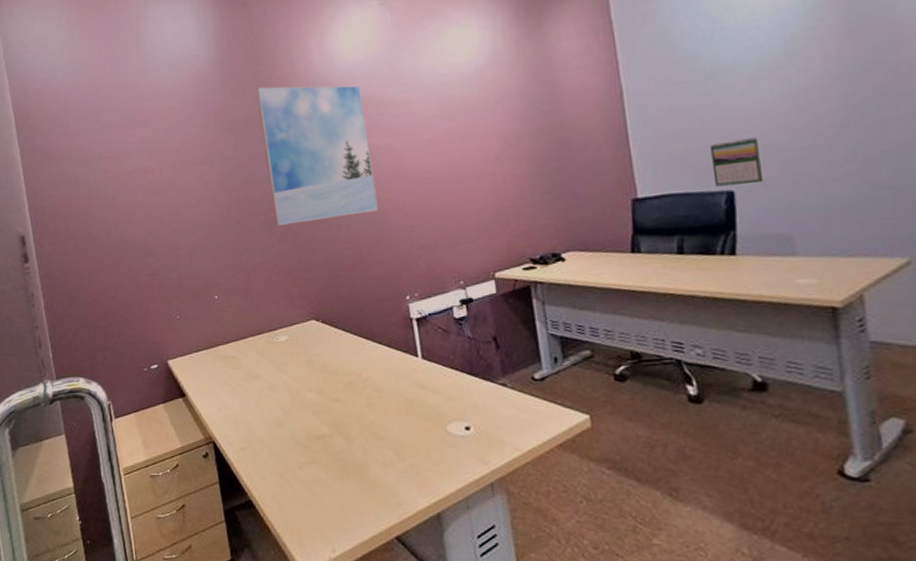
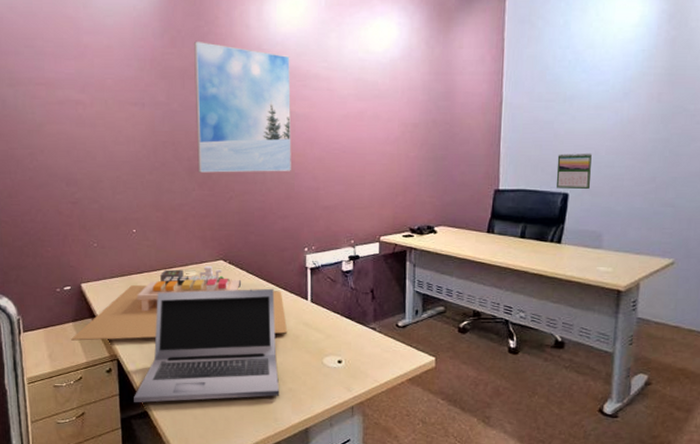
sushi platter: none [163,327,400,424] -> present [71,265,288,341]
laptop: none [235,346,400,490] -> present [134,288,280,403]

